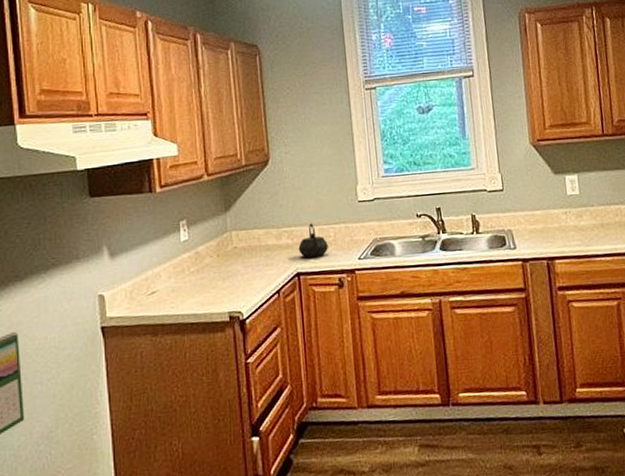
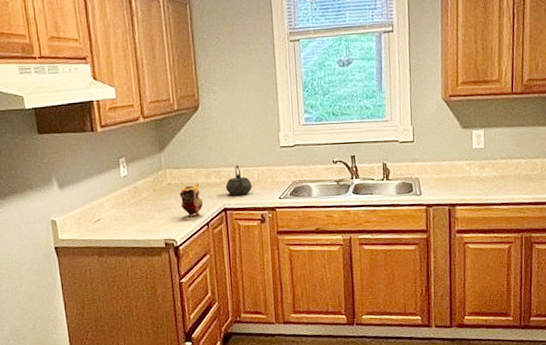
teapot: none [247,245,274,284] -> present [180,183,204,217]

